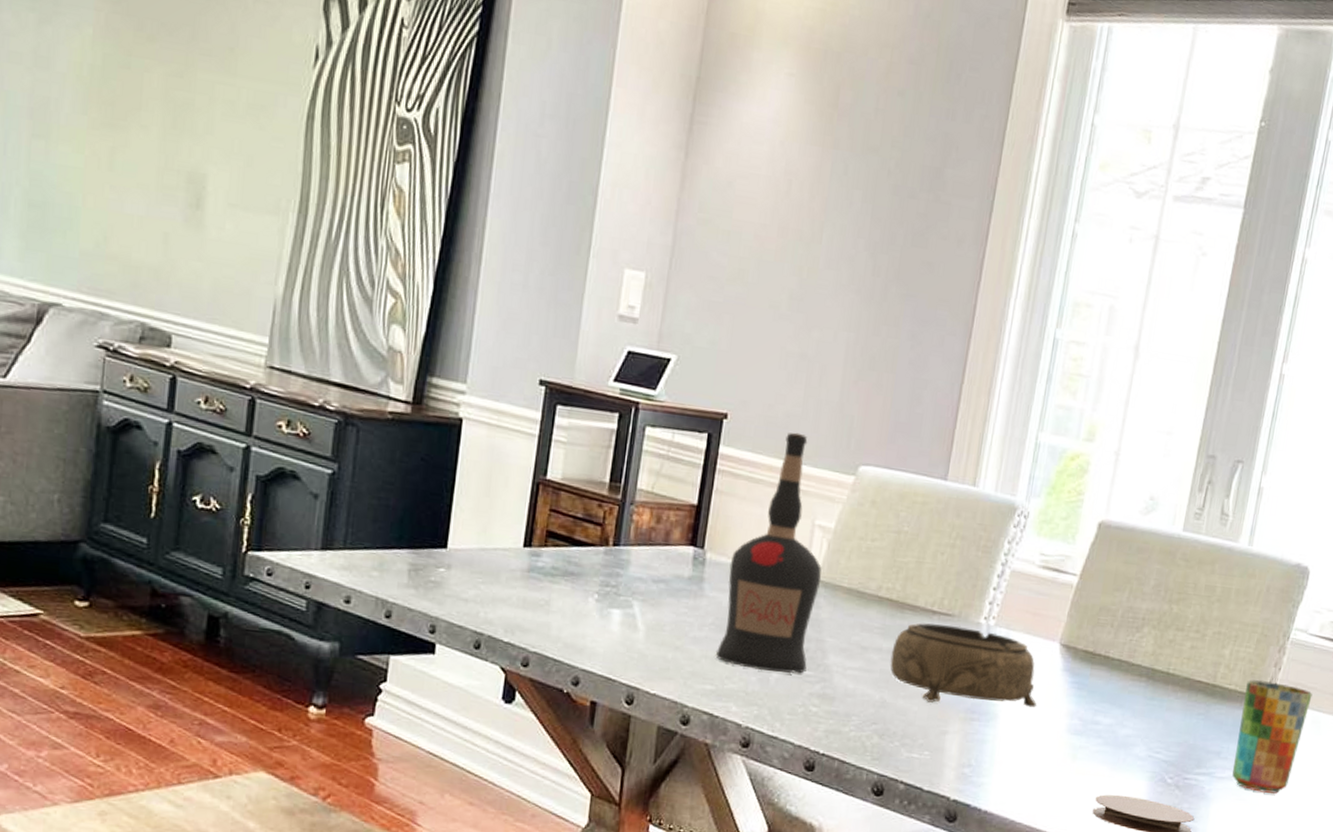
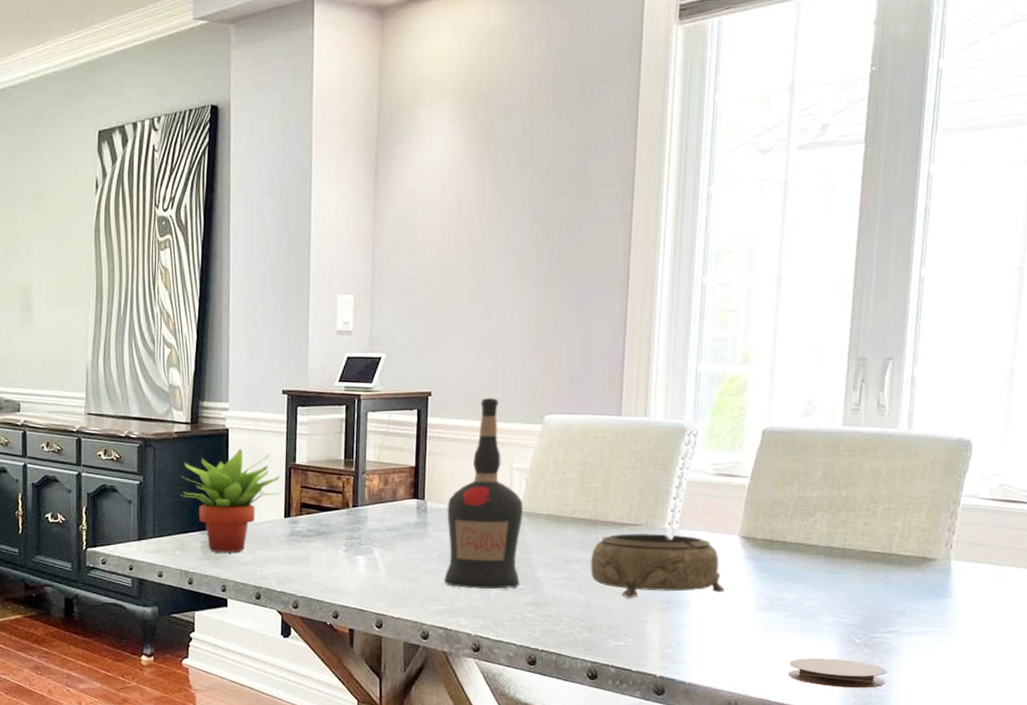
succulent plant: none [387,448,525,584] -> present [180,449,281,553]
cup: present [1232,679,1313,794] -> none [919,544,990,643]

